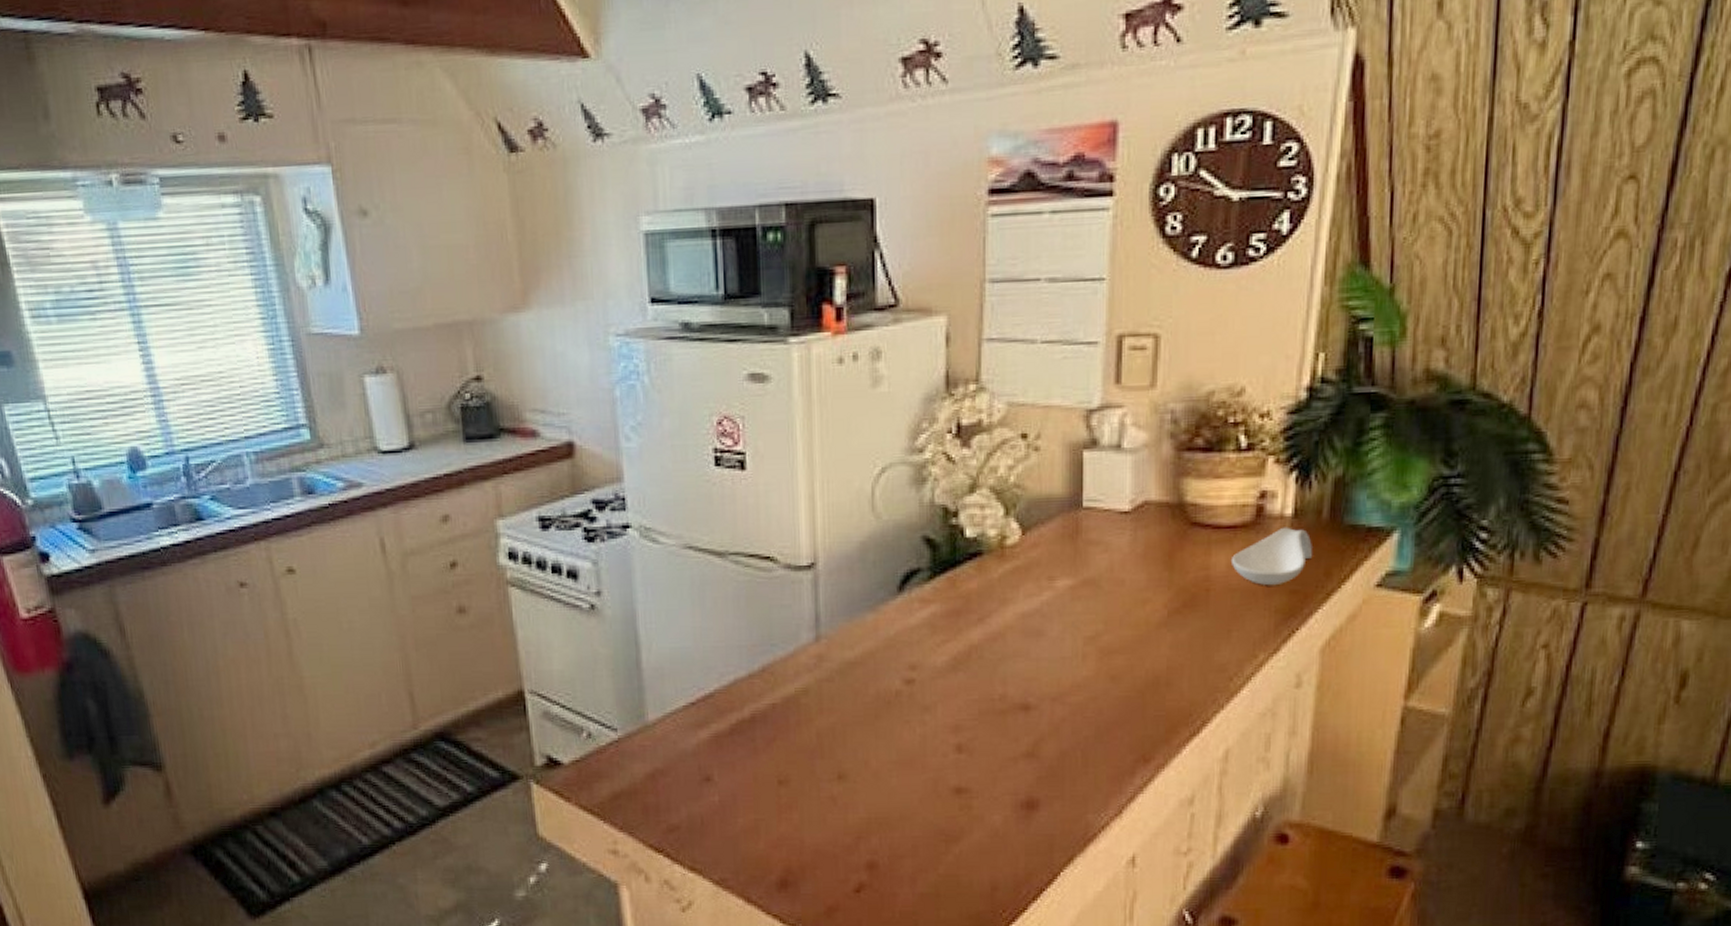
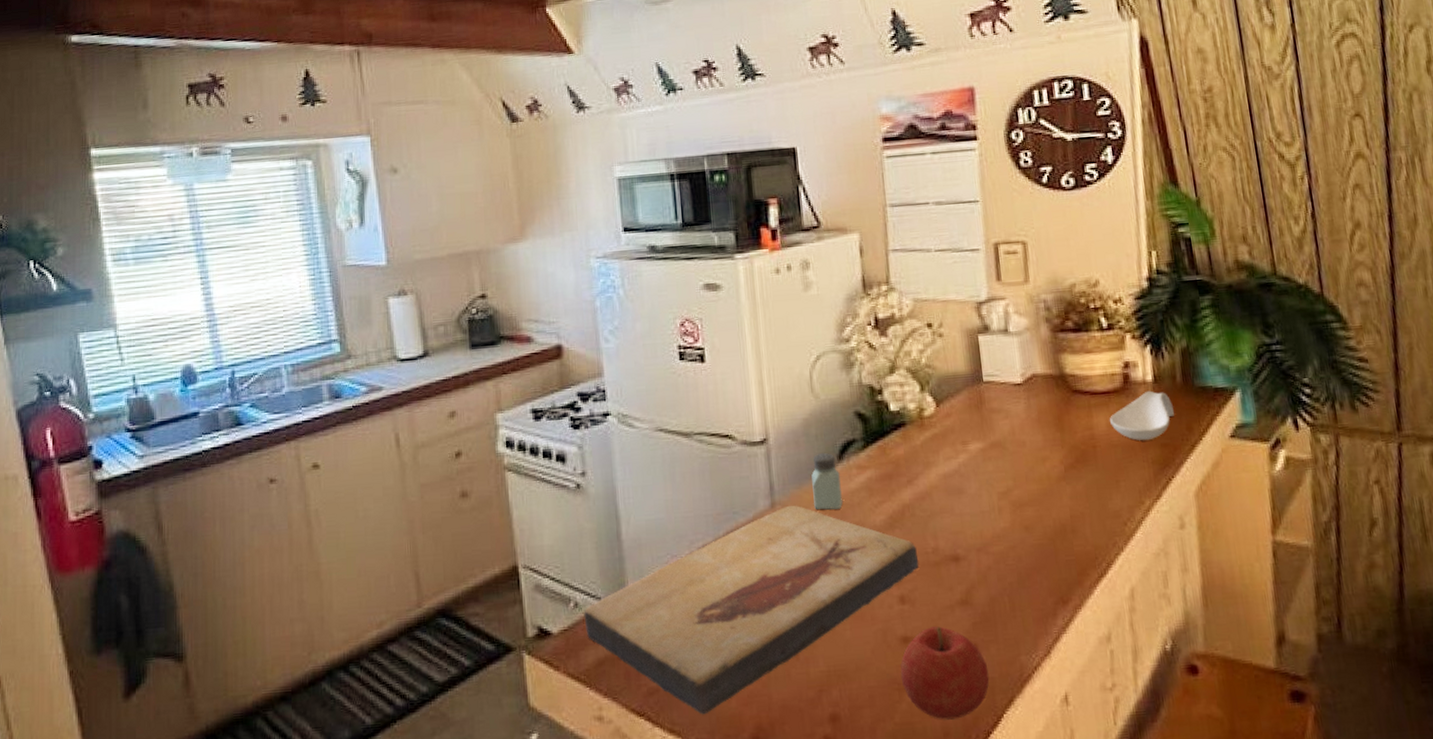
fish fossil: none [598,639,982,855] -> present [584,505,919,715]
saltshaker: none [865,583,899,647] -> present [811,453,843,510]
fruit: none [949,778,1049,874] -> present [900,626,990,720]

